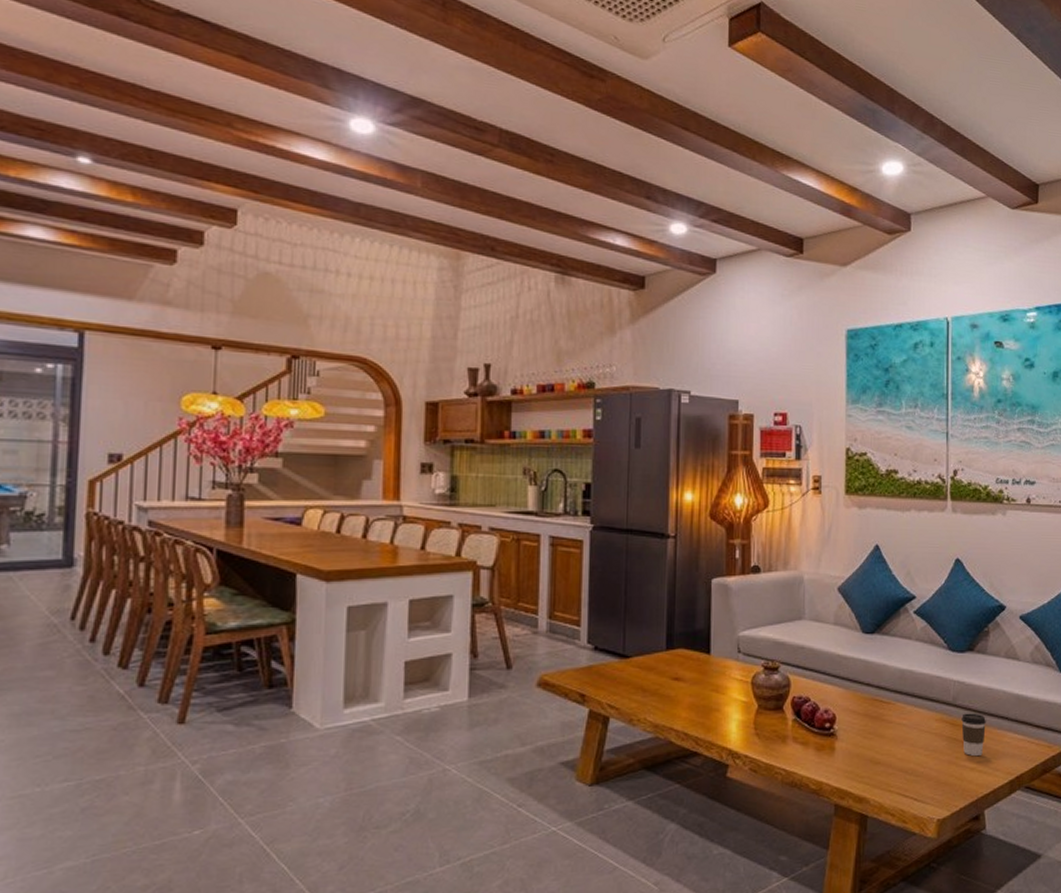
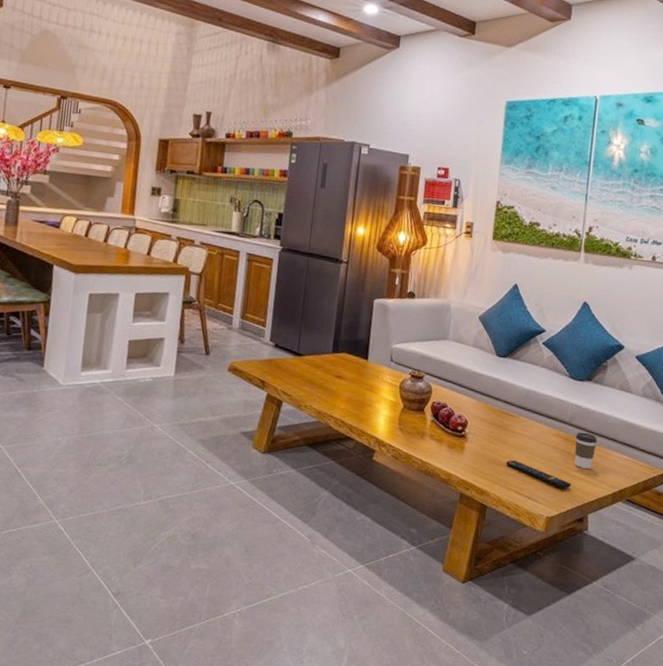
remote control: none [885,755,962,784] -> present [506,460,571,489]

